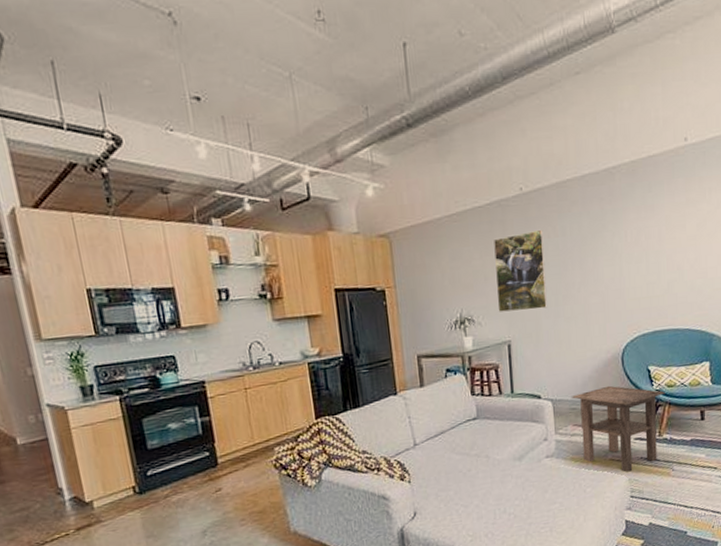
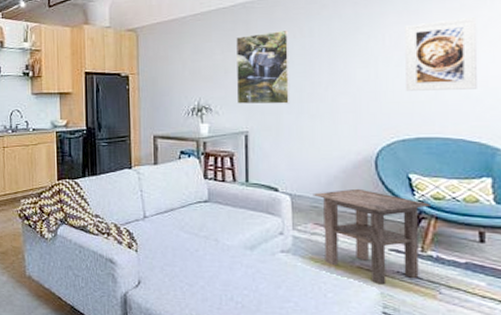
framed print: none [643,211,699,287] -> present [405,18,478,91]

